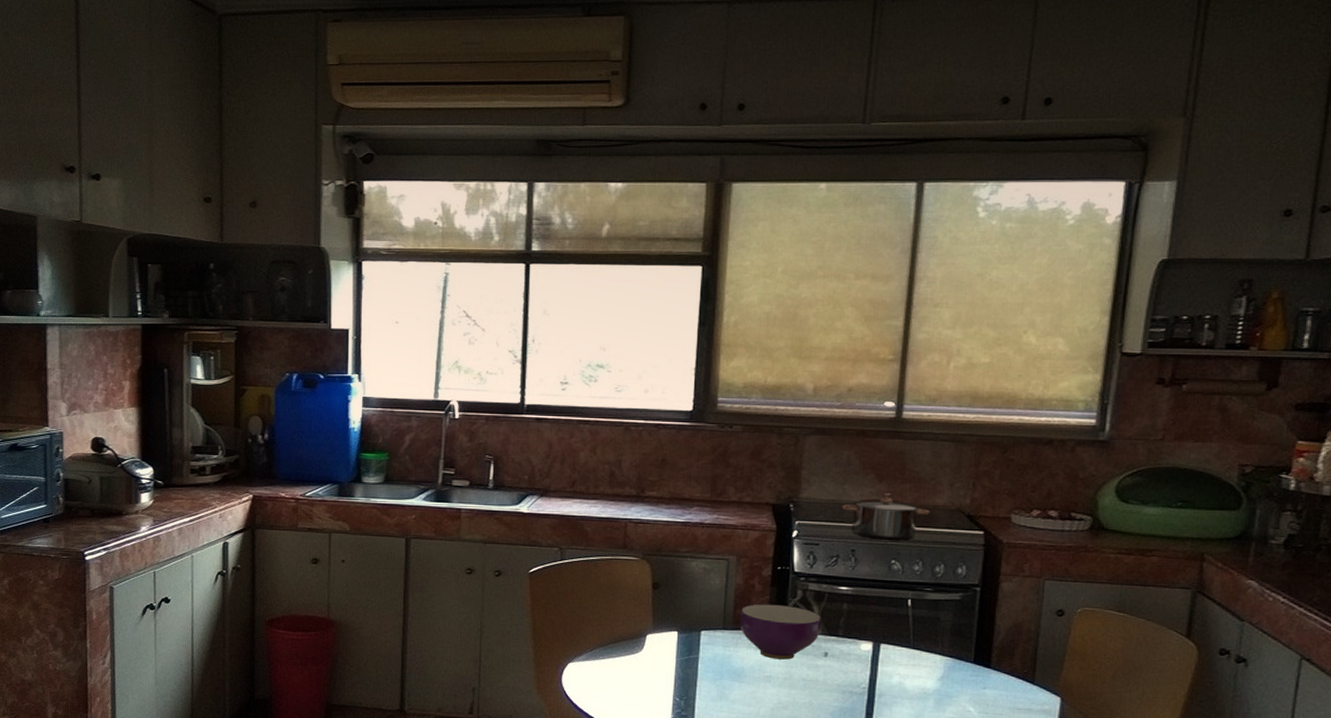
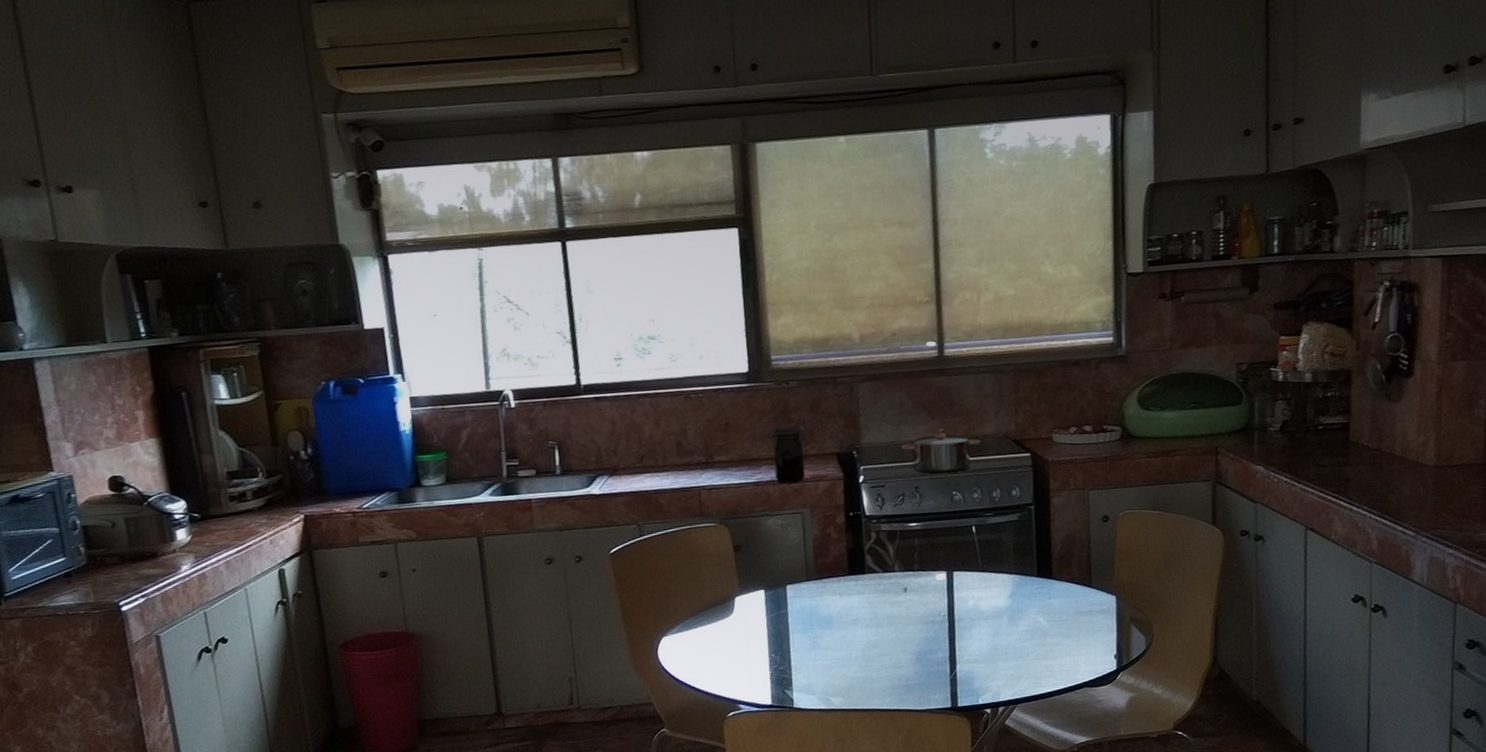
jar: none [703,469,744,528] -> present [767,426,807,484]
bowl: present [739,603,822,660] -> none [820,548,898,602]

